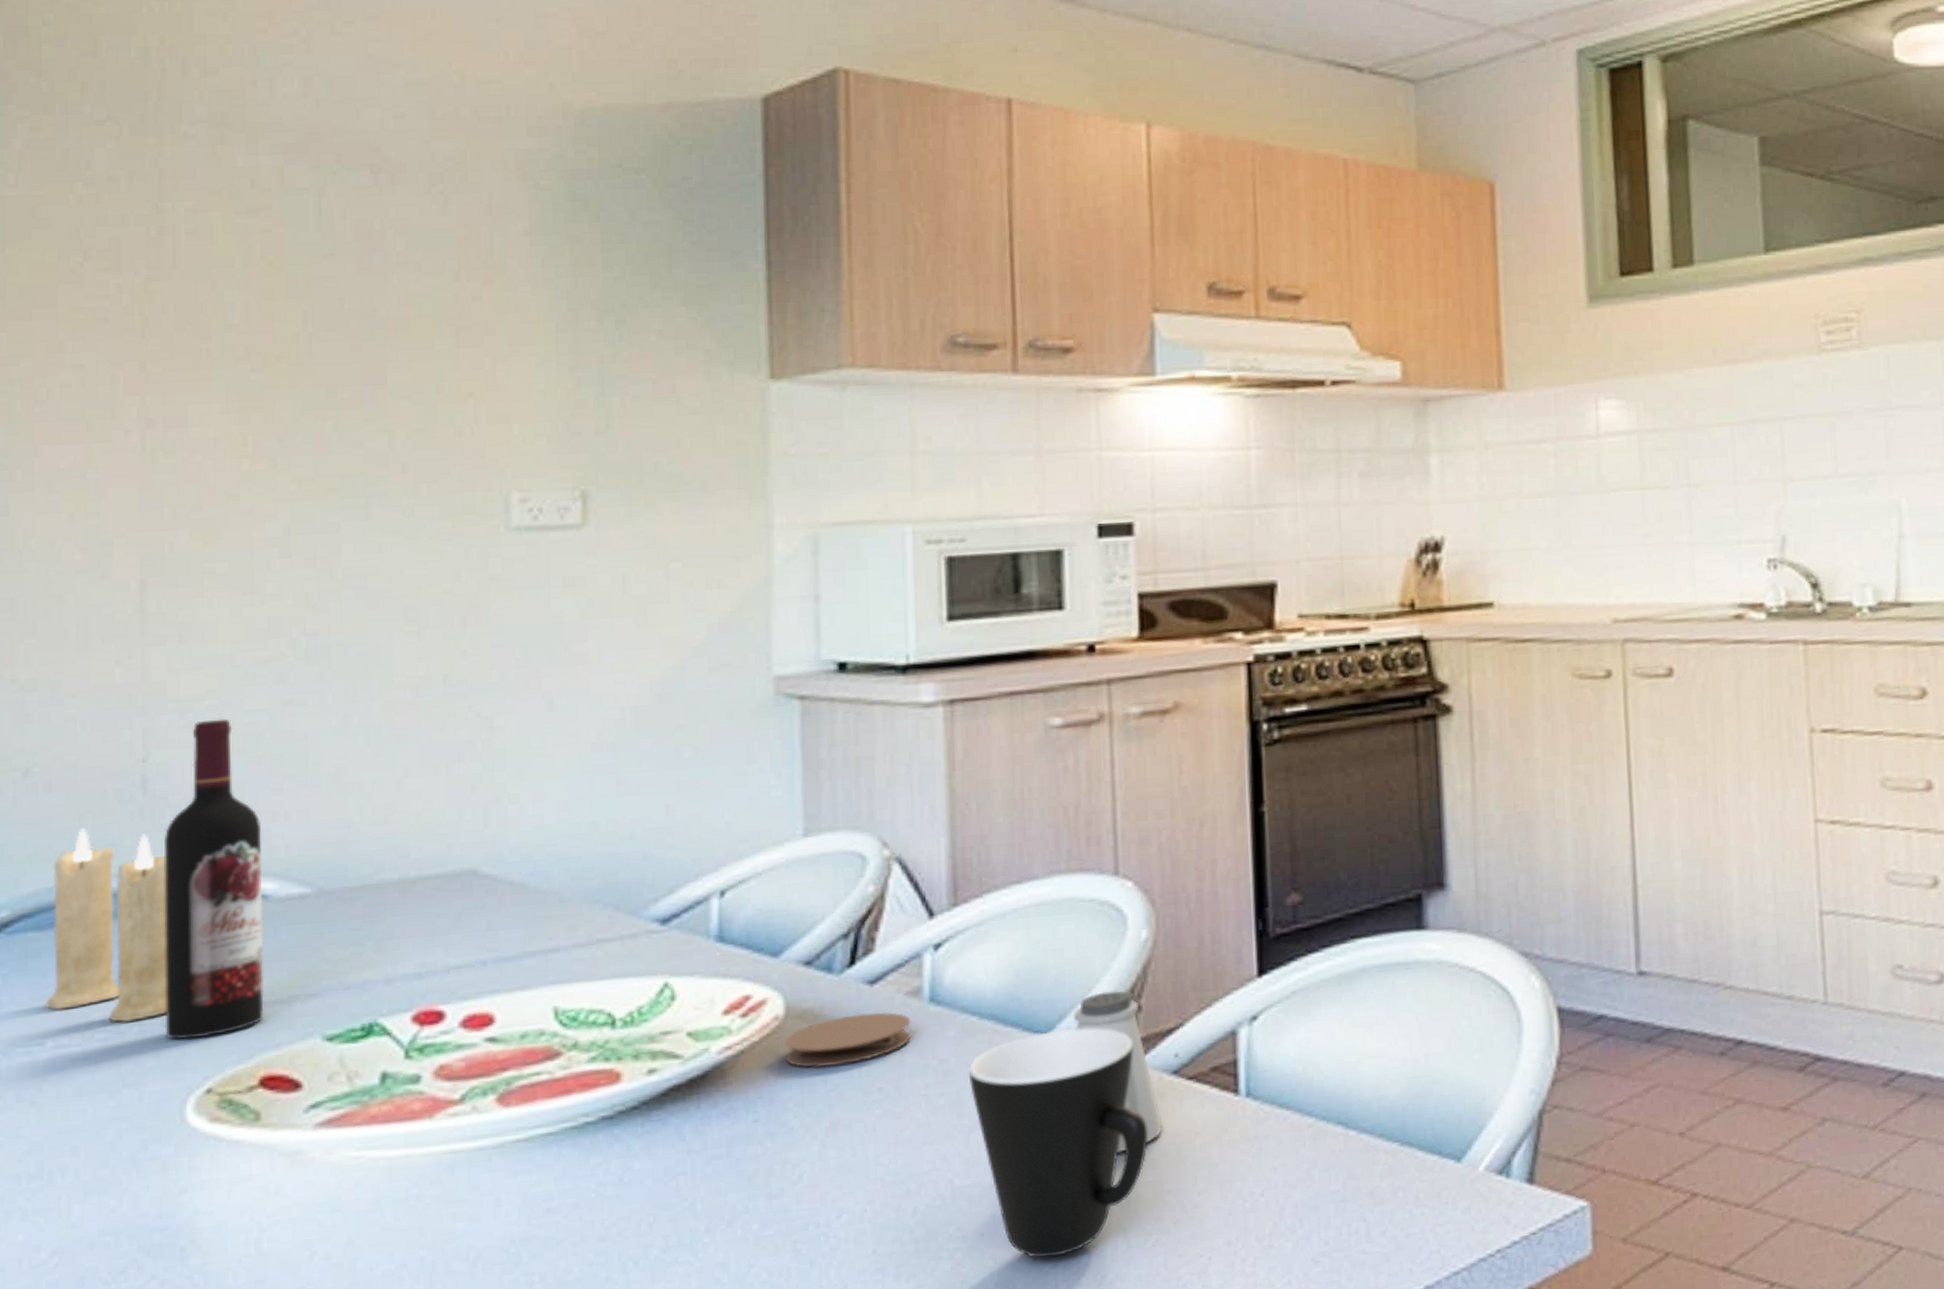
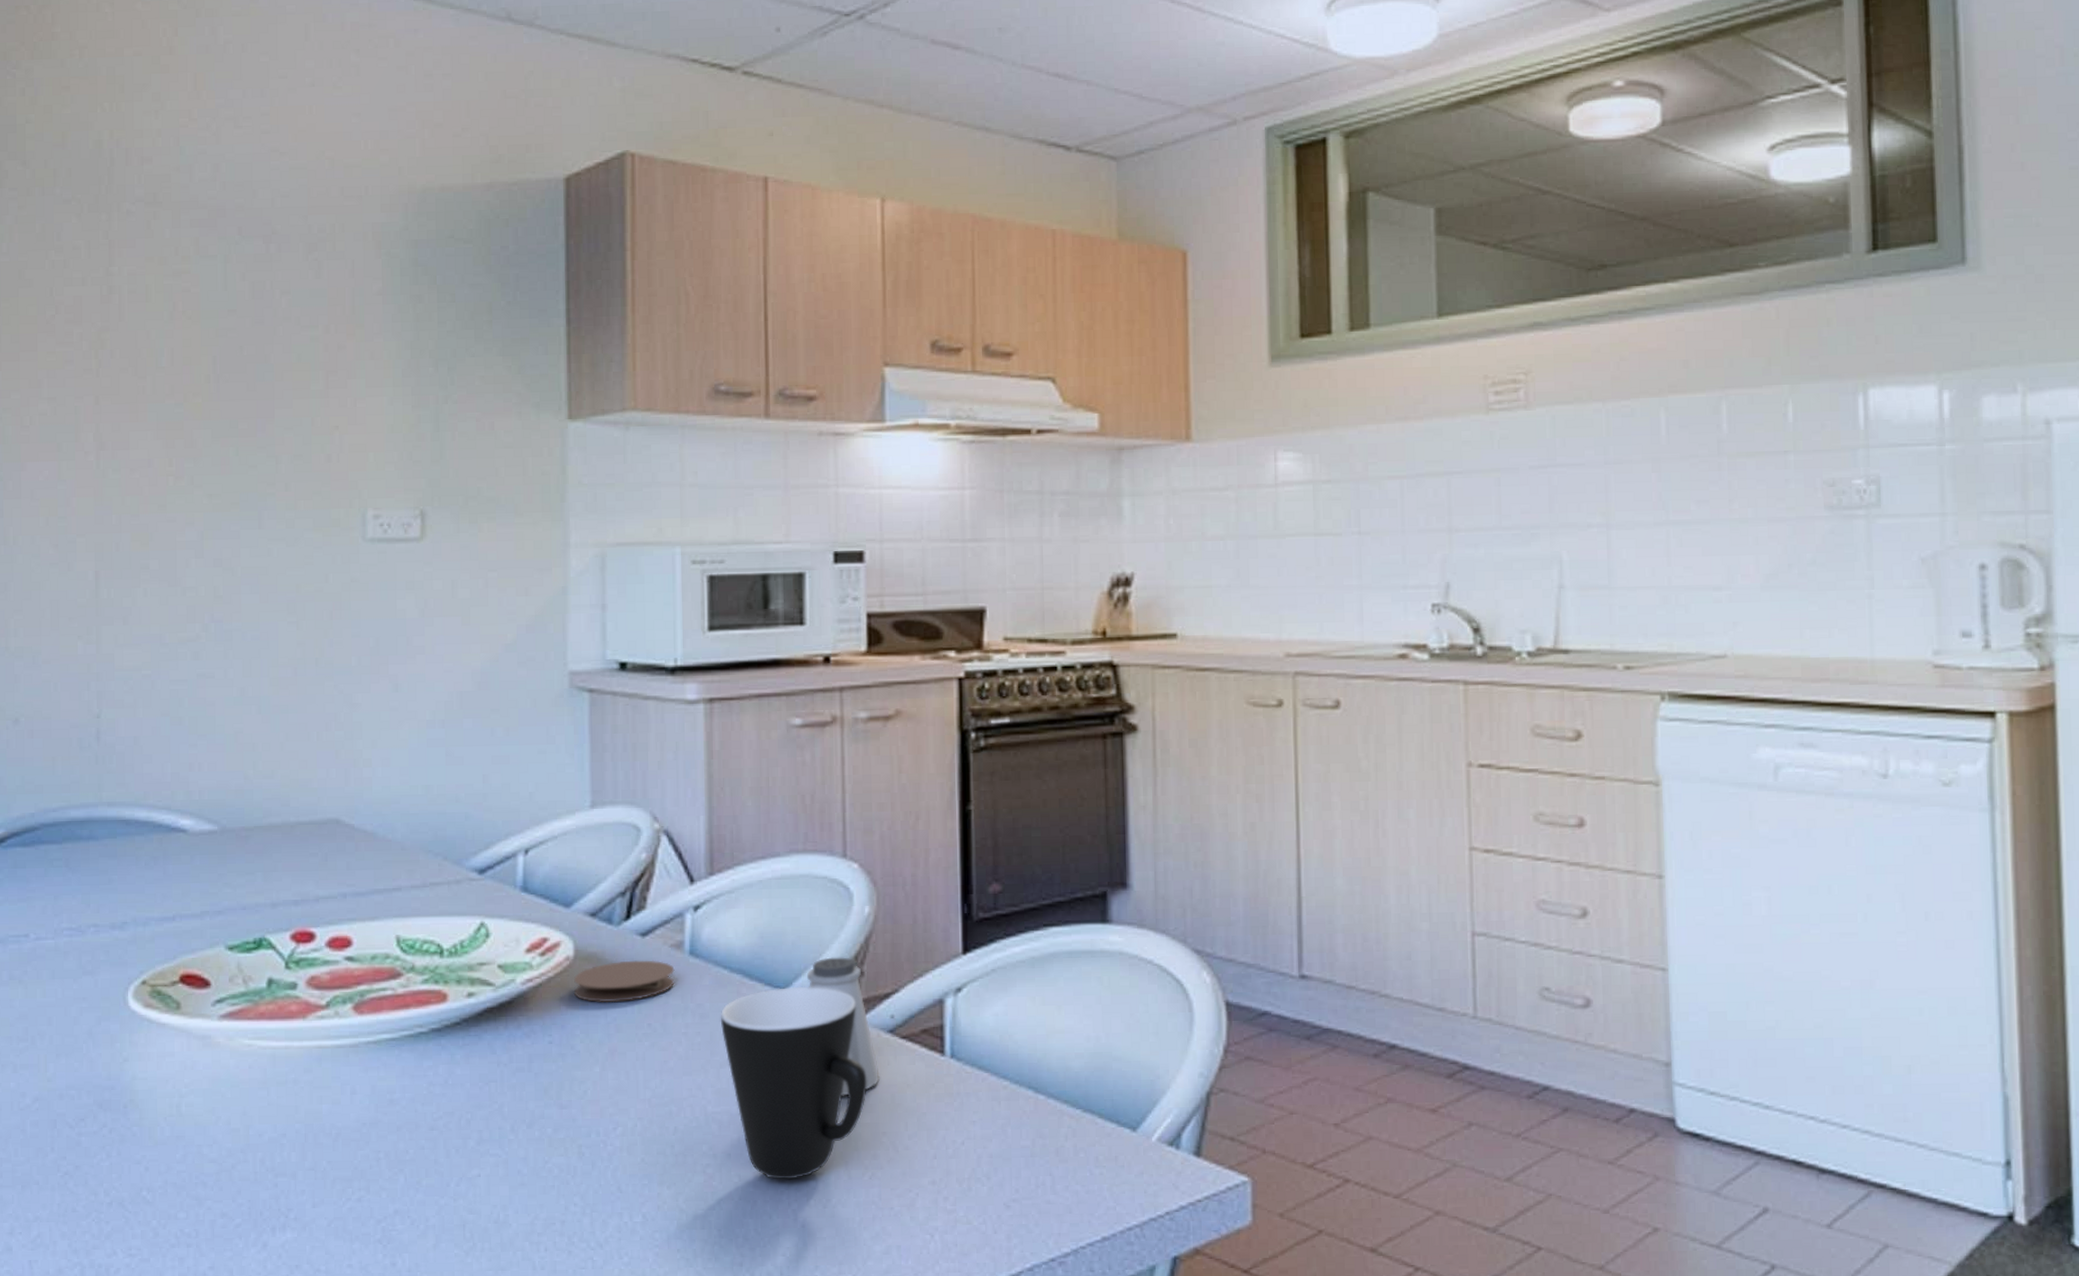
candle: present [45,828,167,1022] -> none [29,768,115,923]
wine bottle: present [164,718,264,1041] -> none [112,686,183,941]

